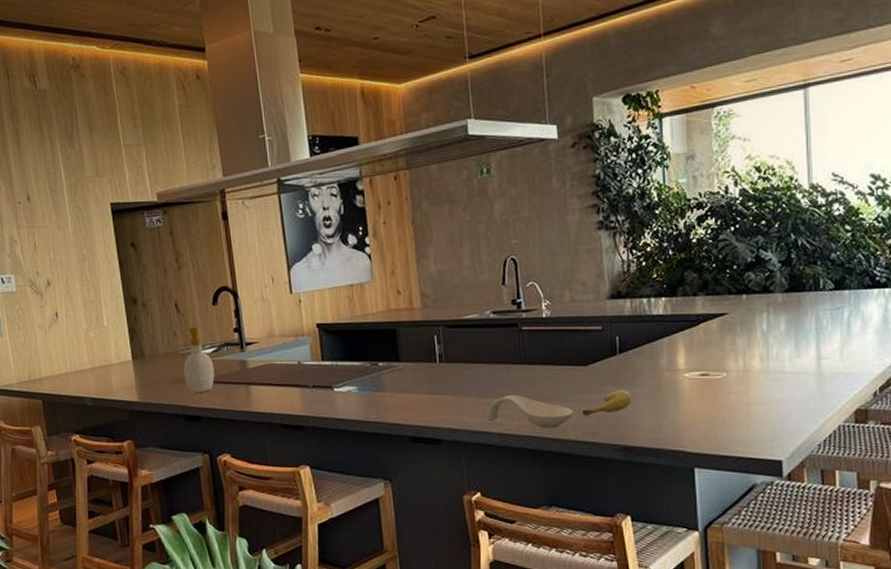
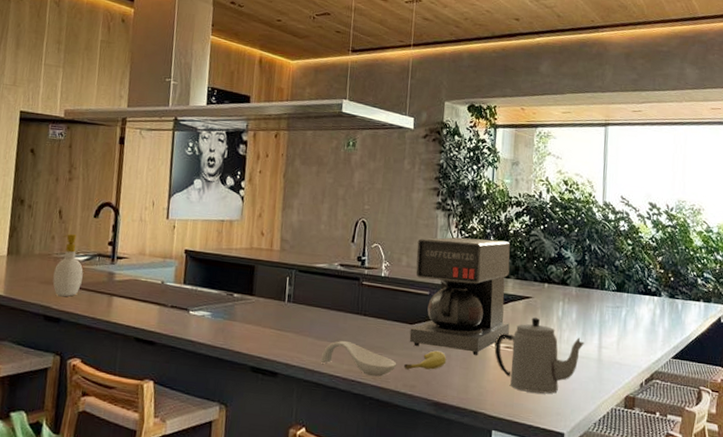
coffee maker: none [580,253,703,389] -> present [409,237,510,355]
teapot: none [687,336,800,421] -> present [494,318,585,394]

